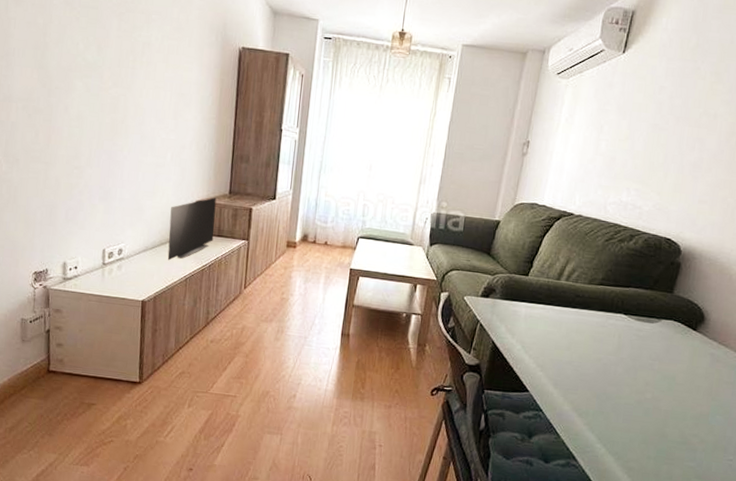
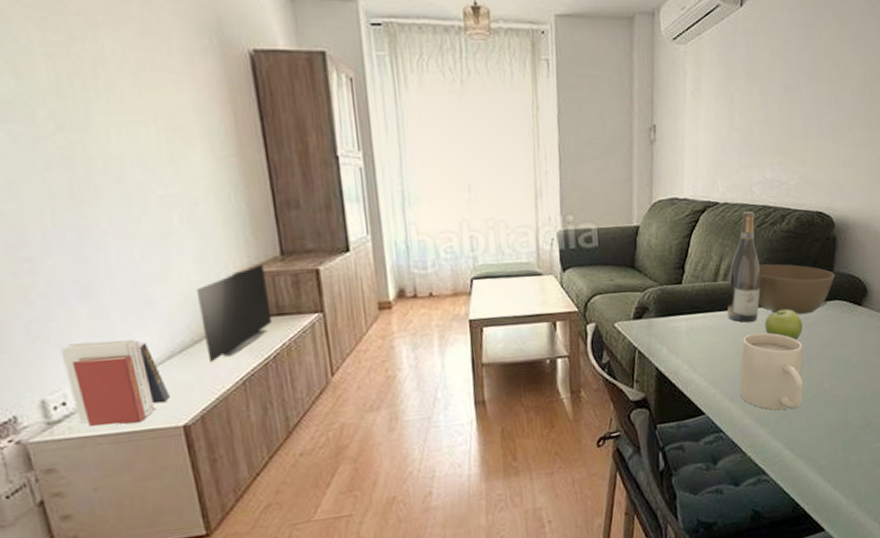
books: none [81,228,139,291] -> present [60,340,170,427]
mug: none [563,332,632,410] -> present [739,332,804,411]
wine bottle: none [564,226,605,322] -> present [726,211,762,323]
bowl: none [595,274,674,327] -> present [758,264,835,315]
fruit: none [597,316,635,349] -> present [765,309,803,341]

